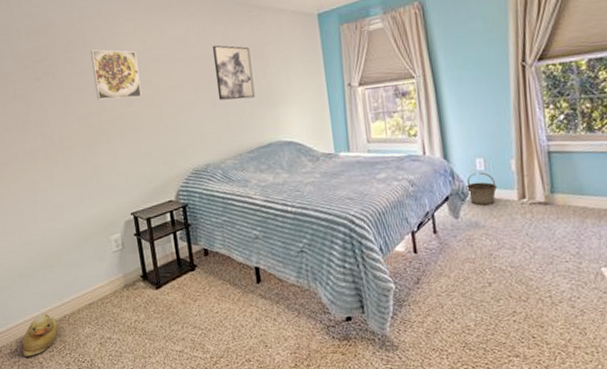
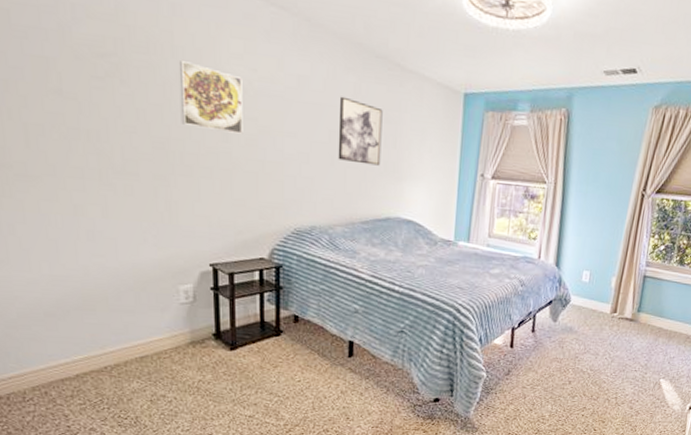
rubber duck: present [22,313,60,357] -> none [40,362,97,408]
basket: present [465,172,497,206] -> none [569,283,595,314]

